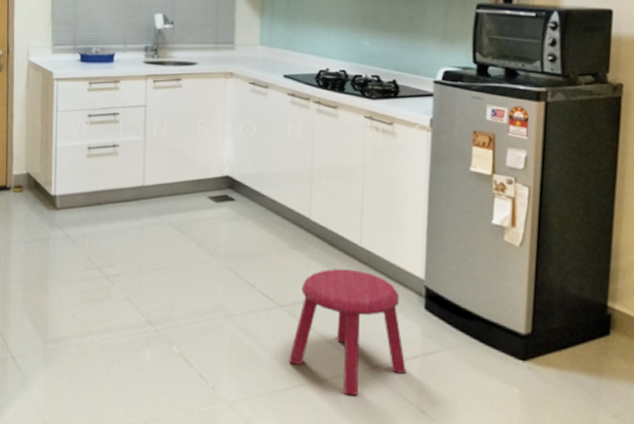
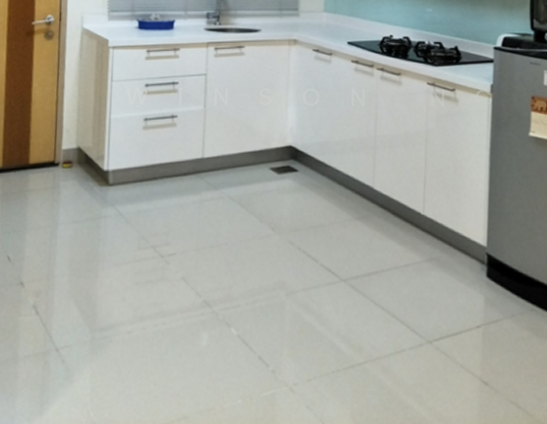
stool: present [289,269,406,395] -> none [352,239,469,370]

